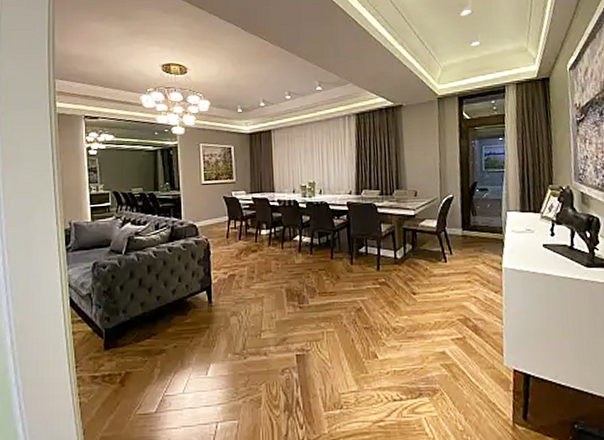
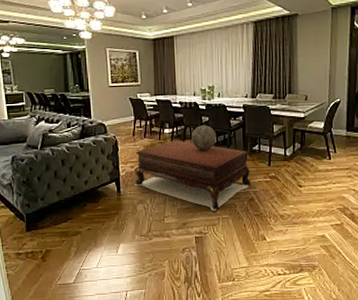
coffee table: none [228,242,358,324] -> present [135,140,250,211]
decorative sphere: none [291,225,319,253] -> present [191,125,216,150]

